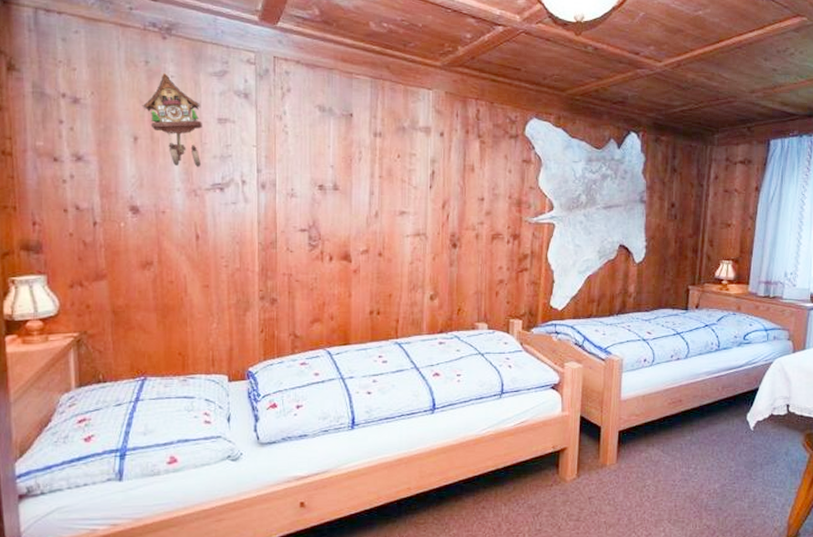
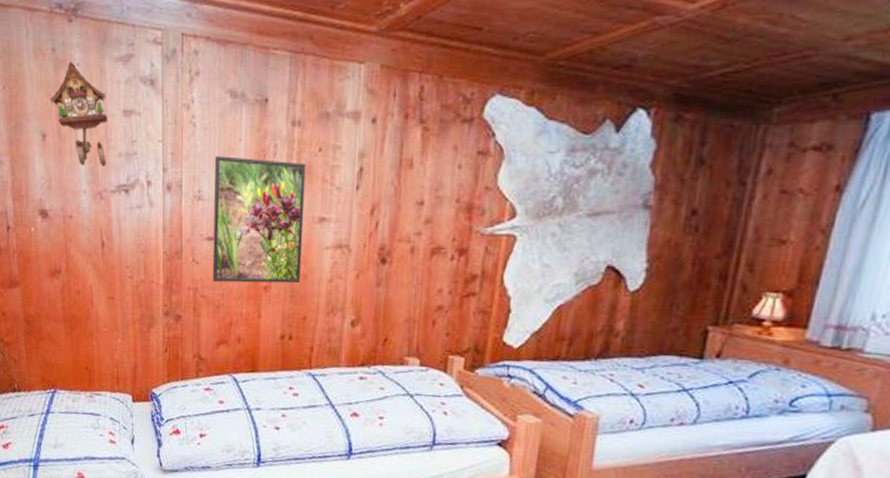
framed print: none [305,160,387,268] -> present [212,156,306,284]

